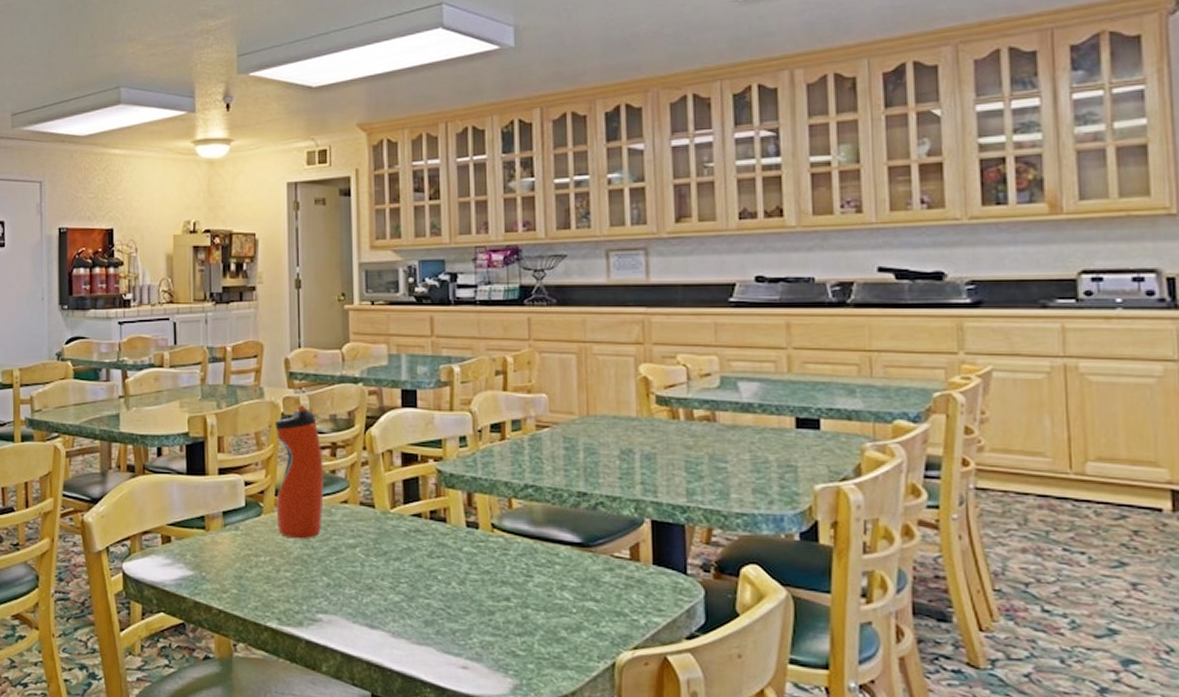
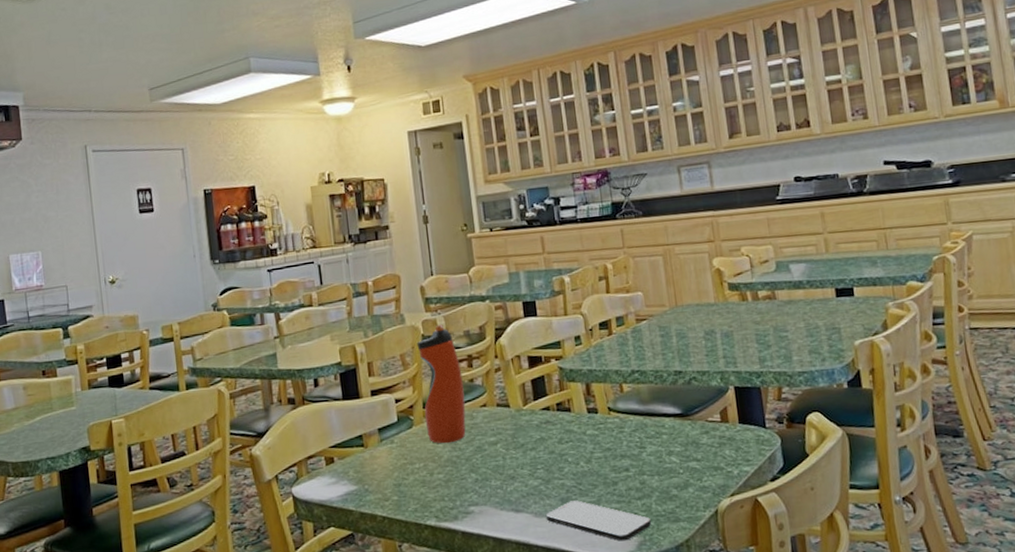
smartphone: none [405,625,532,681] -> present [545,500,652,541]

